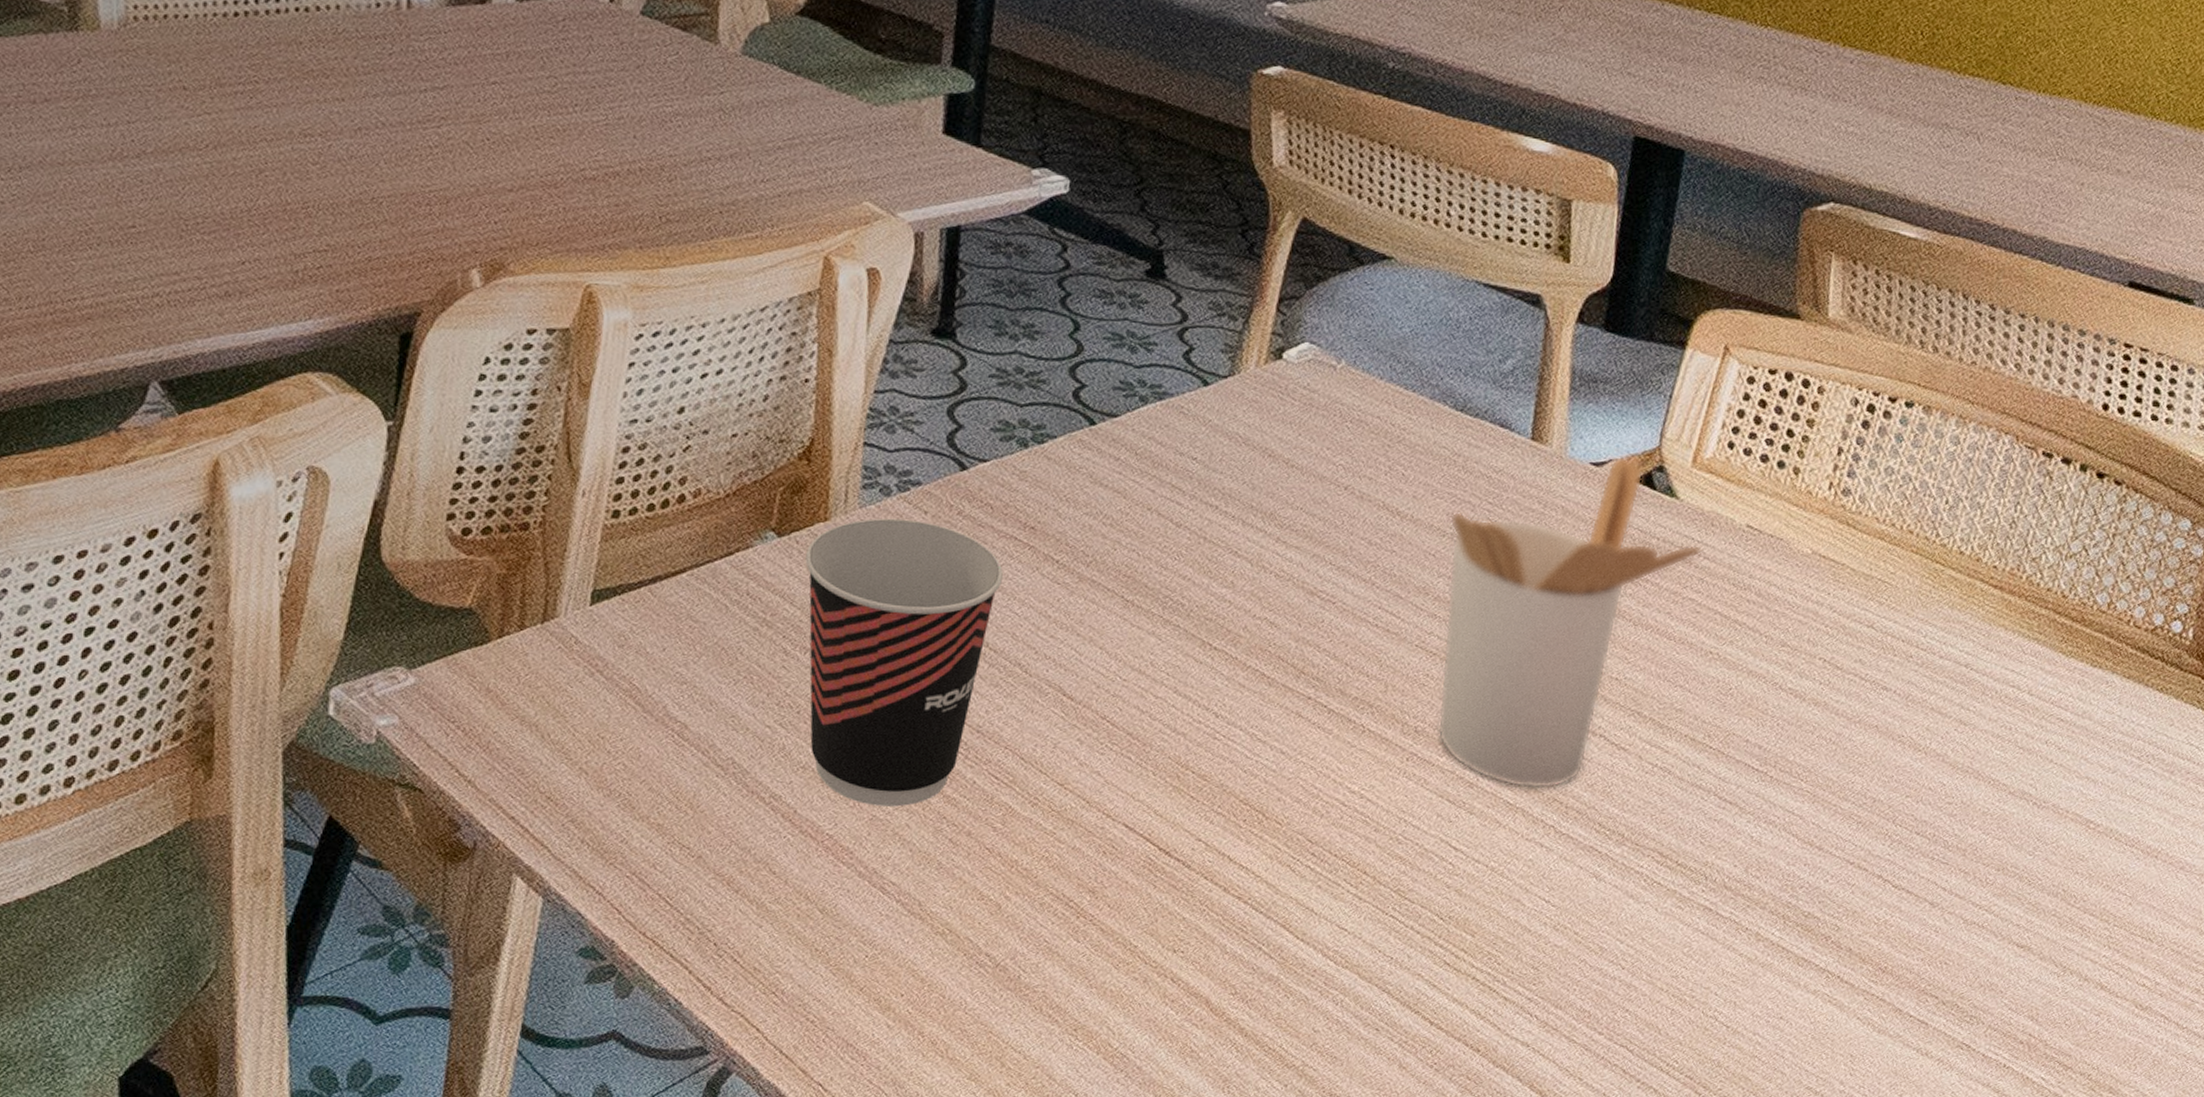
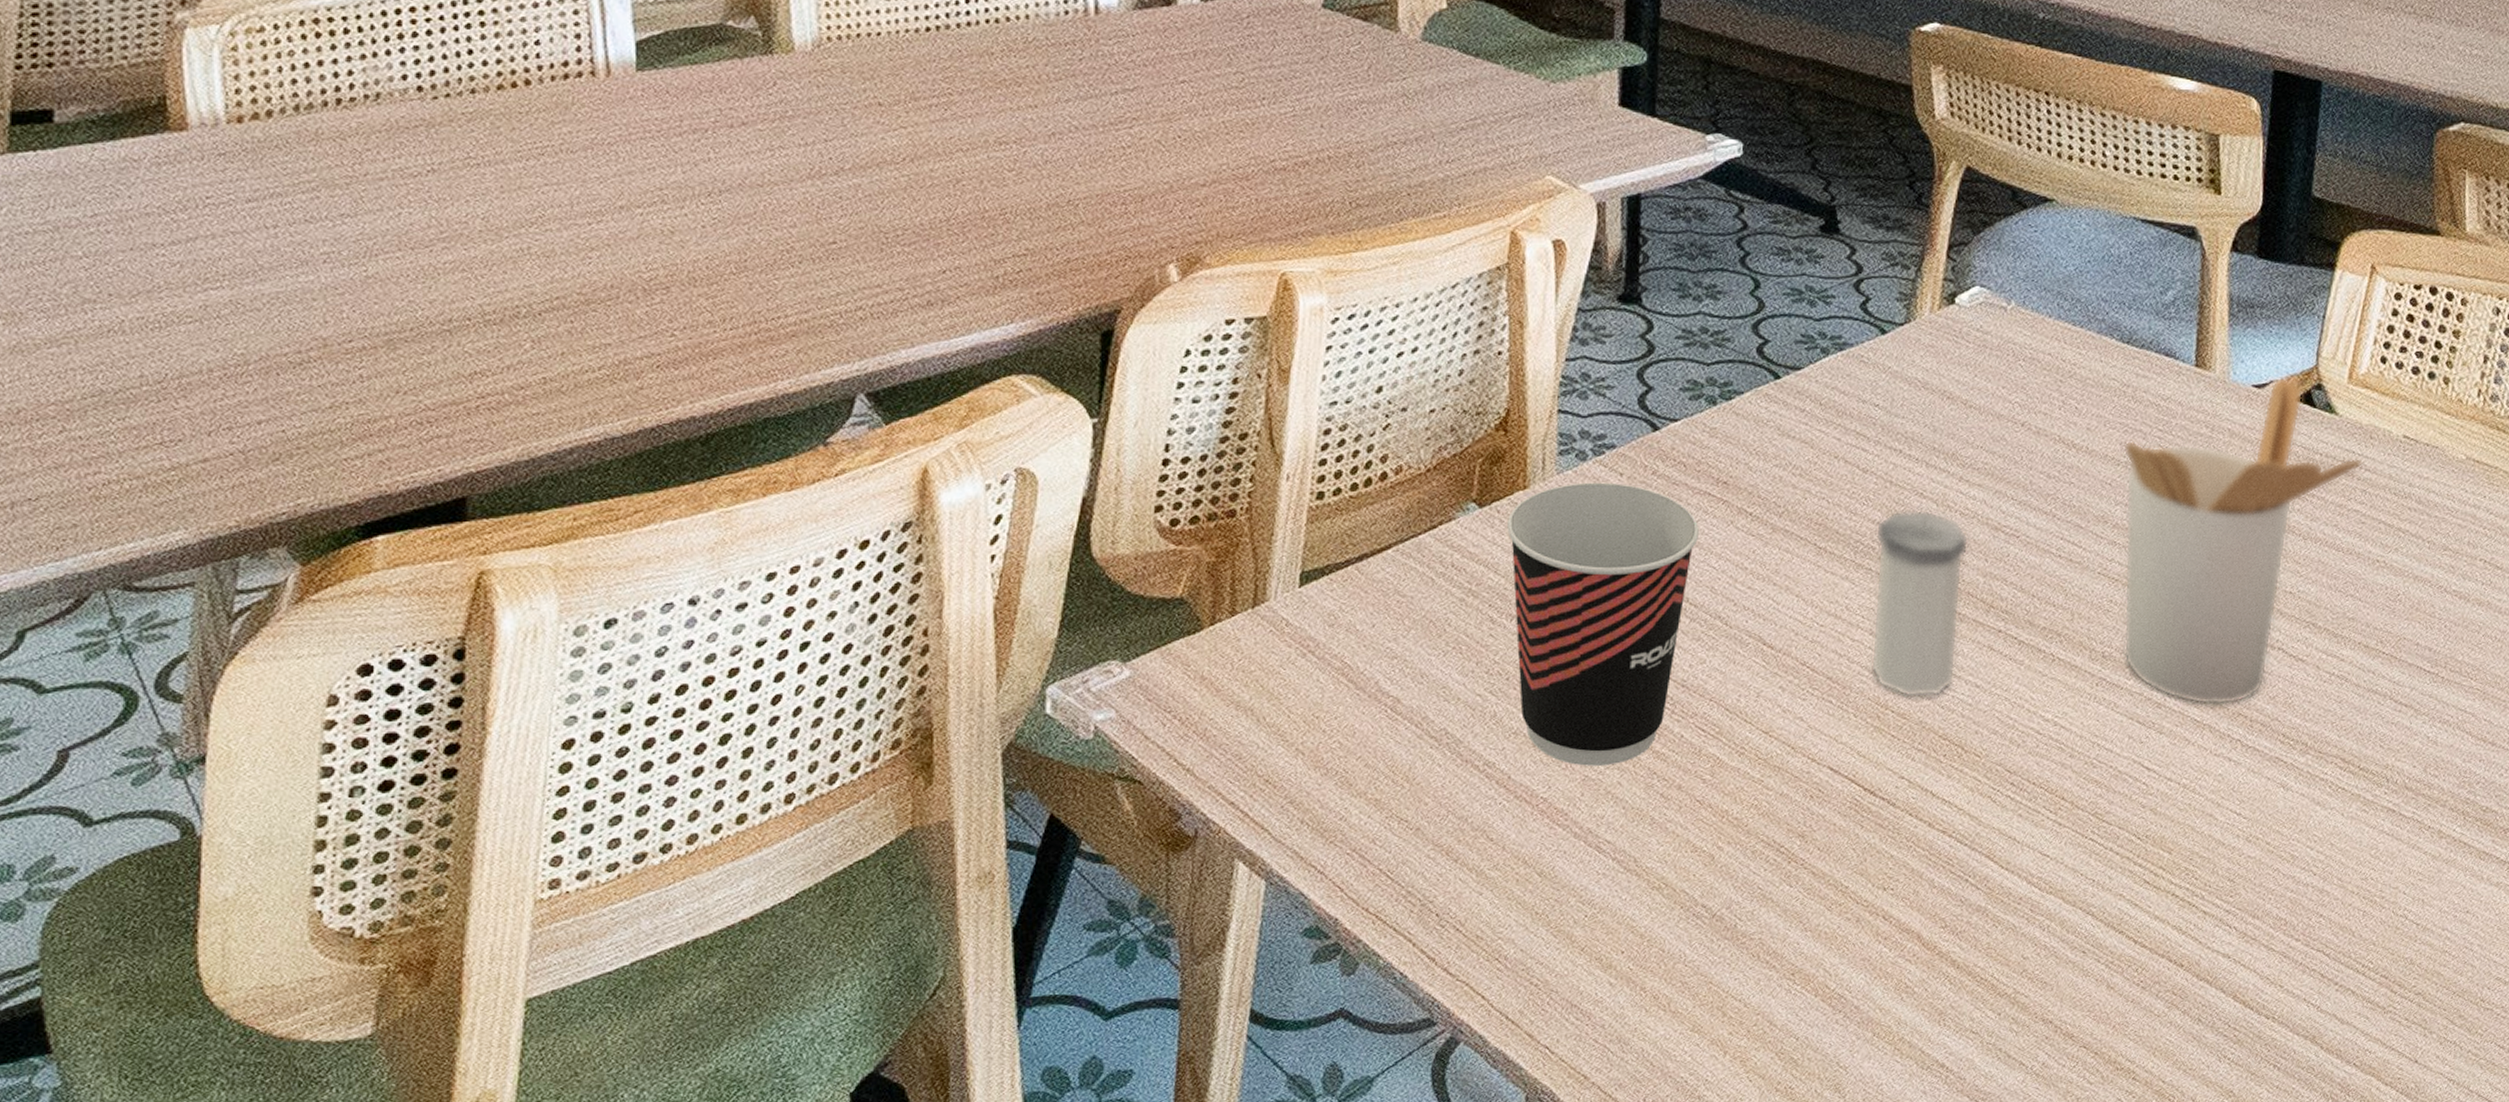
salt shaker: none [1172,567,1283,760] -> present [1870,509,1969,698]

